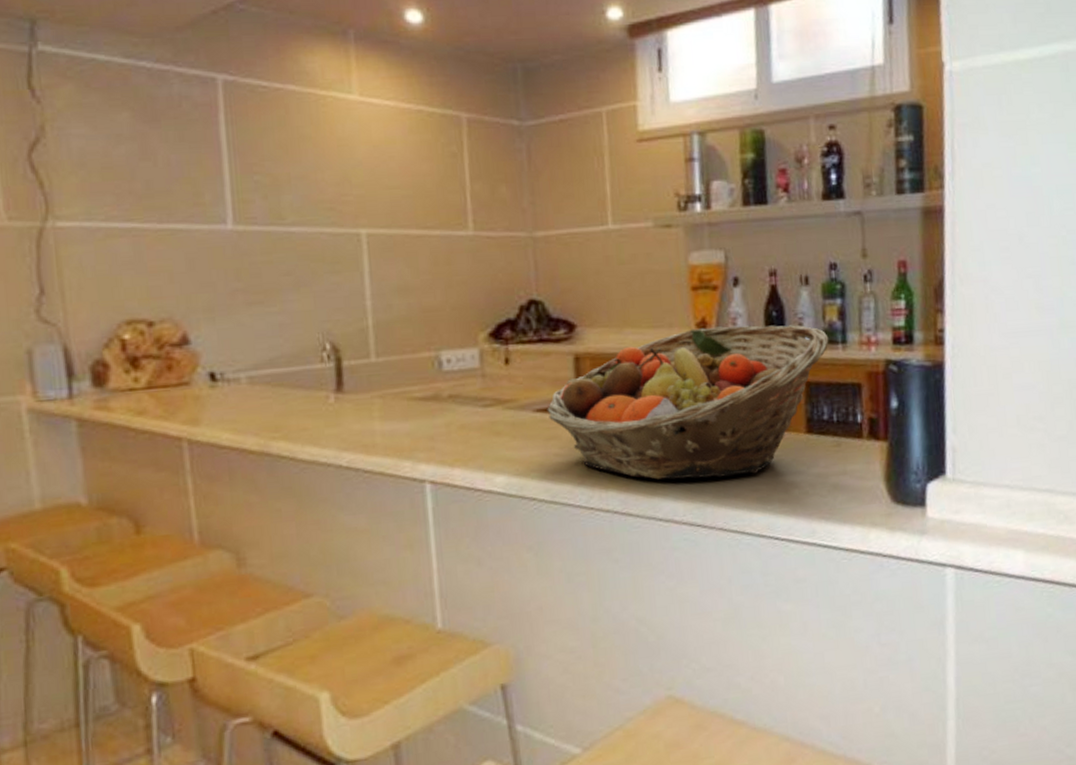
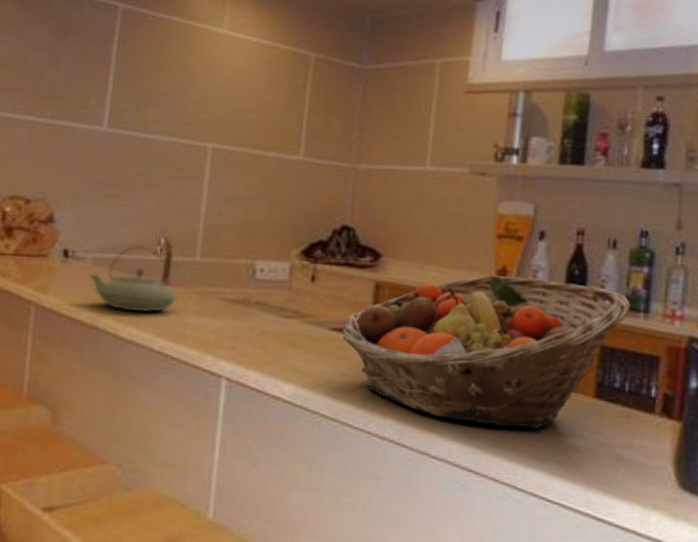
teapot: none [247,354,358,430] -> present [89,245,178,313]

